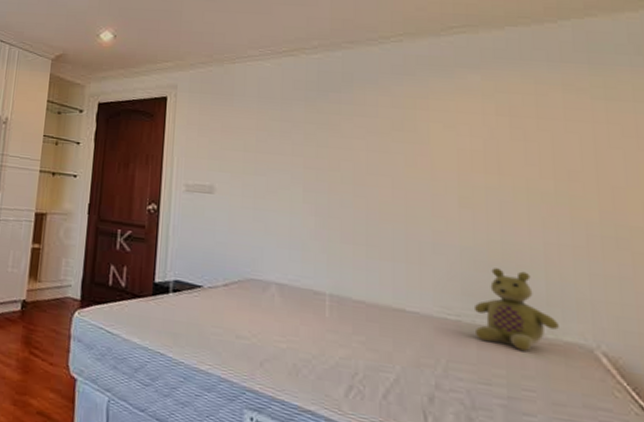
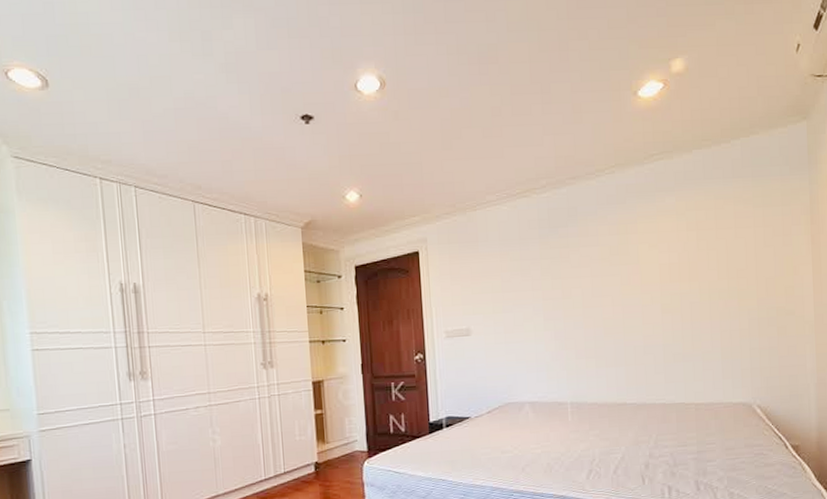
stuffed bear: present [473,268,560,351] -> none [673,356,731,416]

